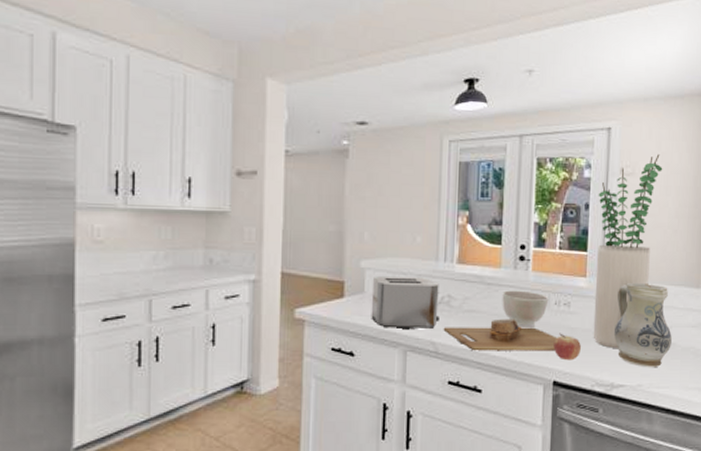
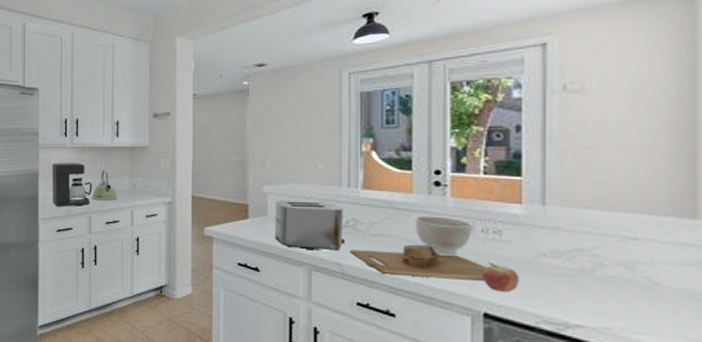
coffee maker: none [95,229,155,288] -> present [52,163,93,207]
kettle: none [153,239,189,280] -> present [92,169,118,201]
vase: present [593,154,663,349] -> none [533,66,626,285]
ceramic pitcher: present [613,282,672,368] -> none [564,210,654,310]

